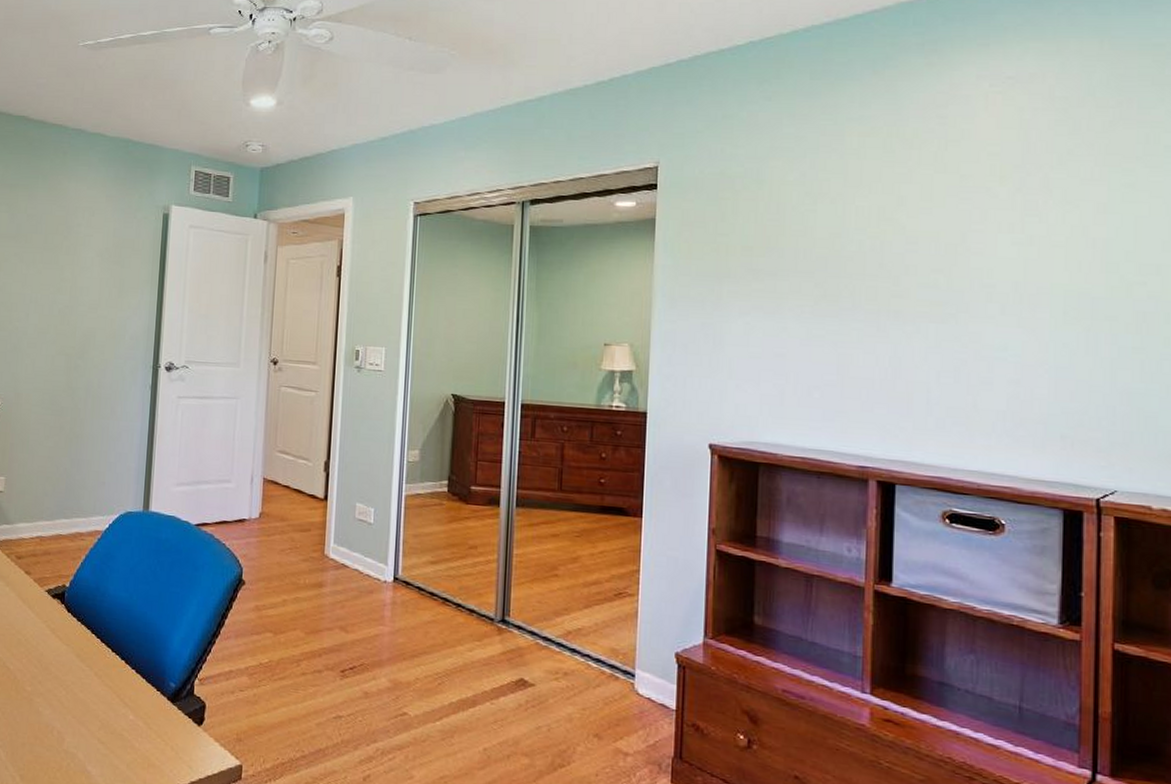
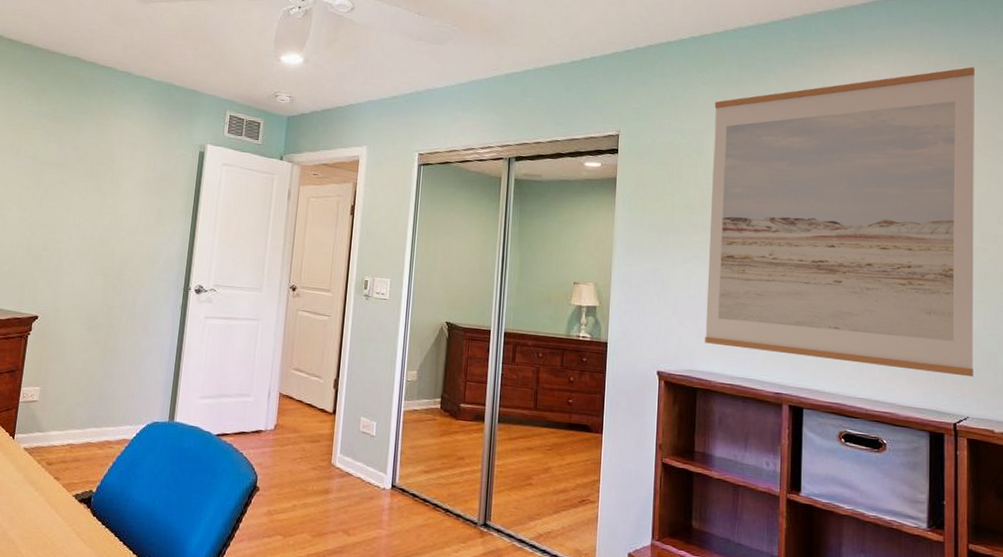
wall art: none [769,53,1133,443] -> present [705,67,974,378]

